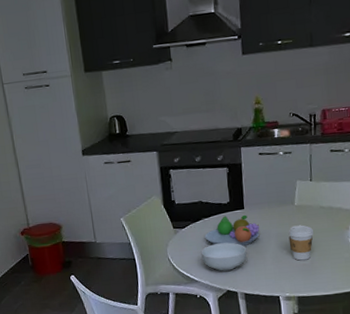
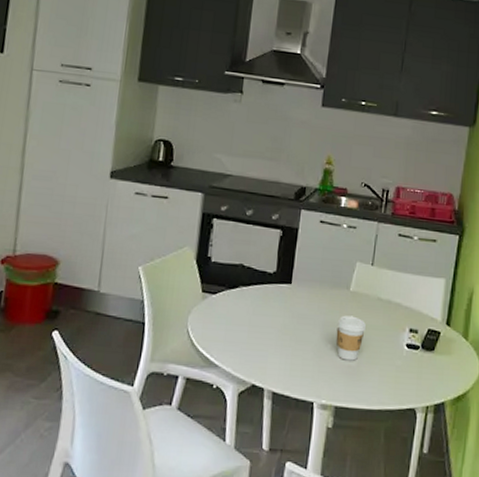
cereal bowl: present [201,242,247,272] -> none [228,321,286,359]
fruit bowl: present [205,214,260,246] -> none [238,287,305,330]

